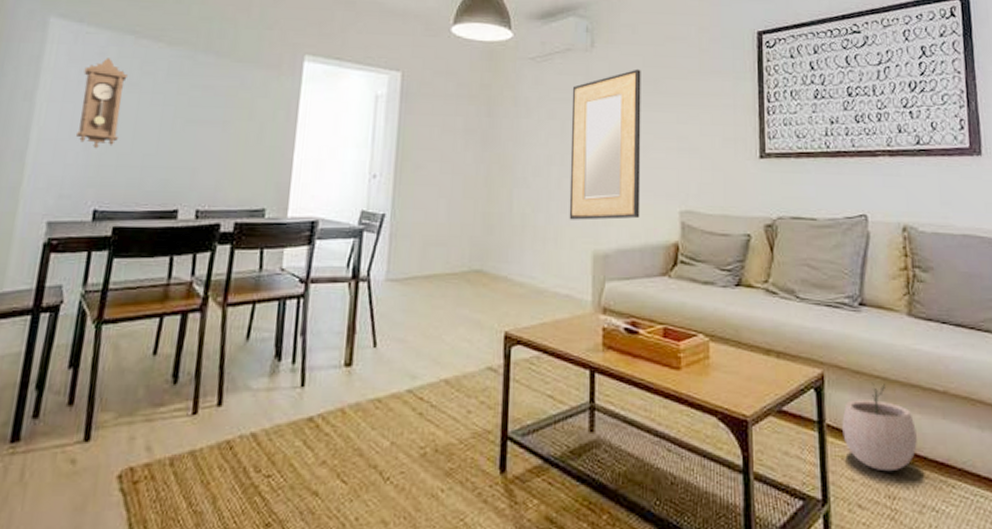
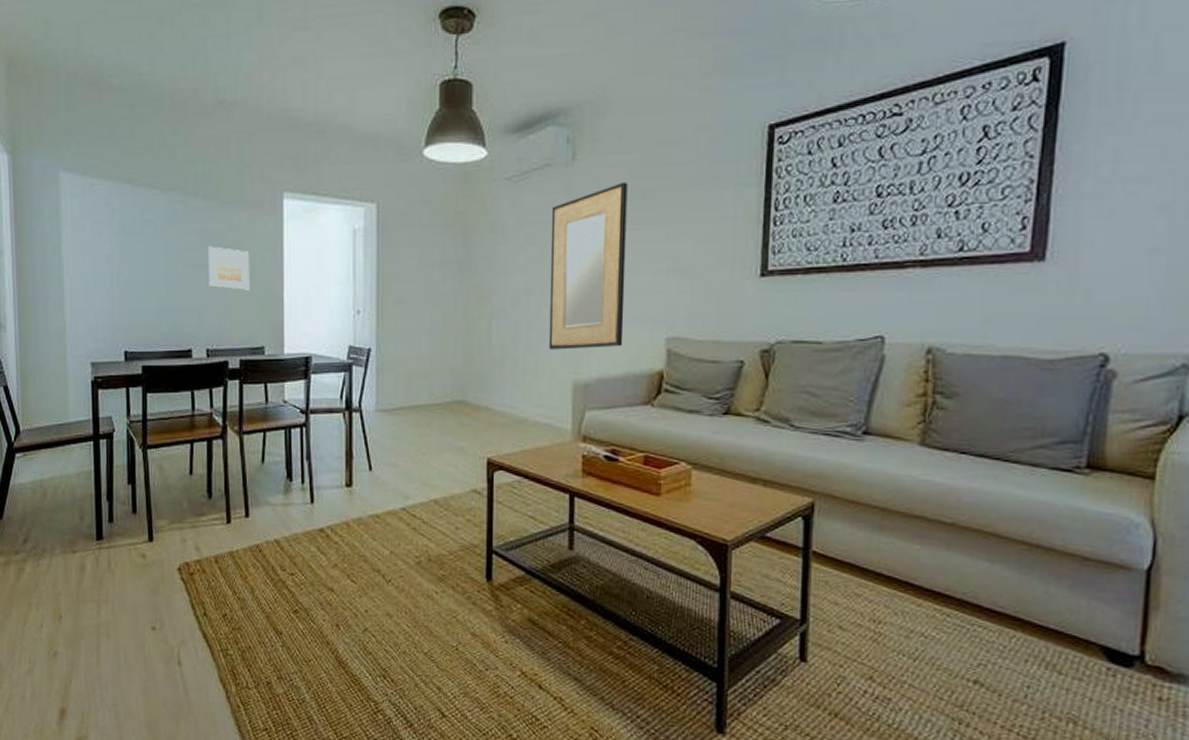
pendulum clock: present [75,58,128,149] -> none [96,208,133,296]
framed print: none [209,102,260,149] -> present [208,246,249,290]
plant pot: present [842,382,917,472] -> none [829,512,914,598]

